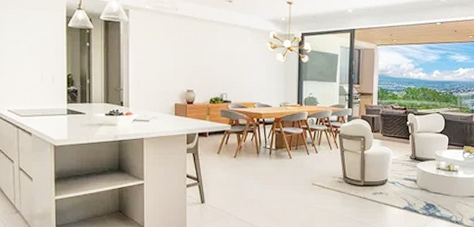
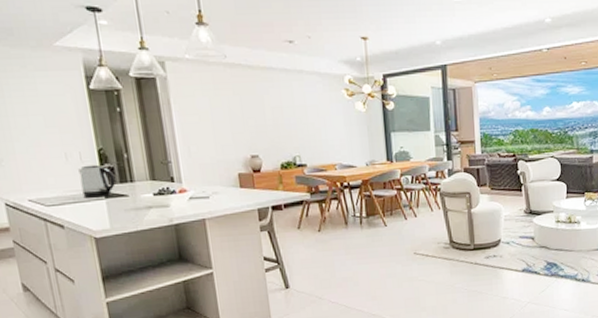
kettle: none [50,86,78,114] -> present [78,164,116,200]

